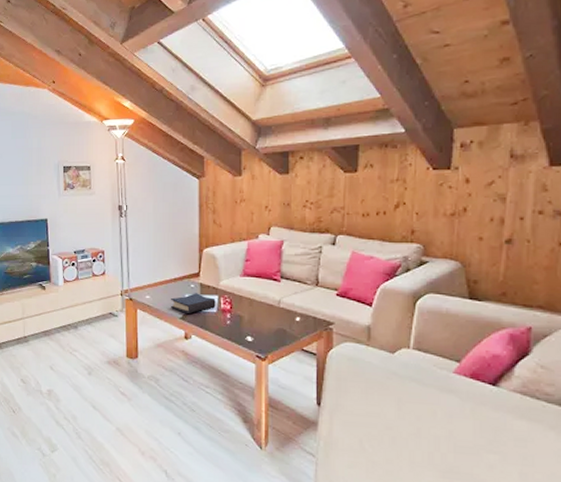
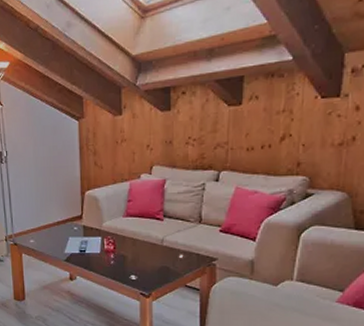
hardback book: present [171,293,216,313] -> none [55,235,99,255]

